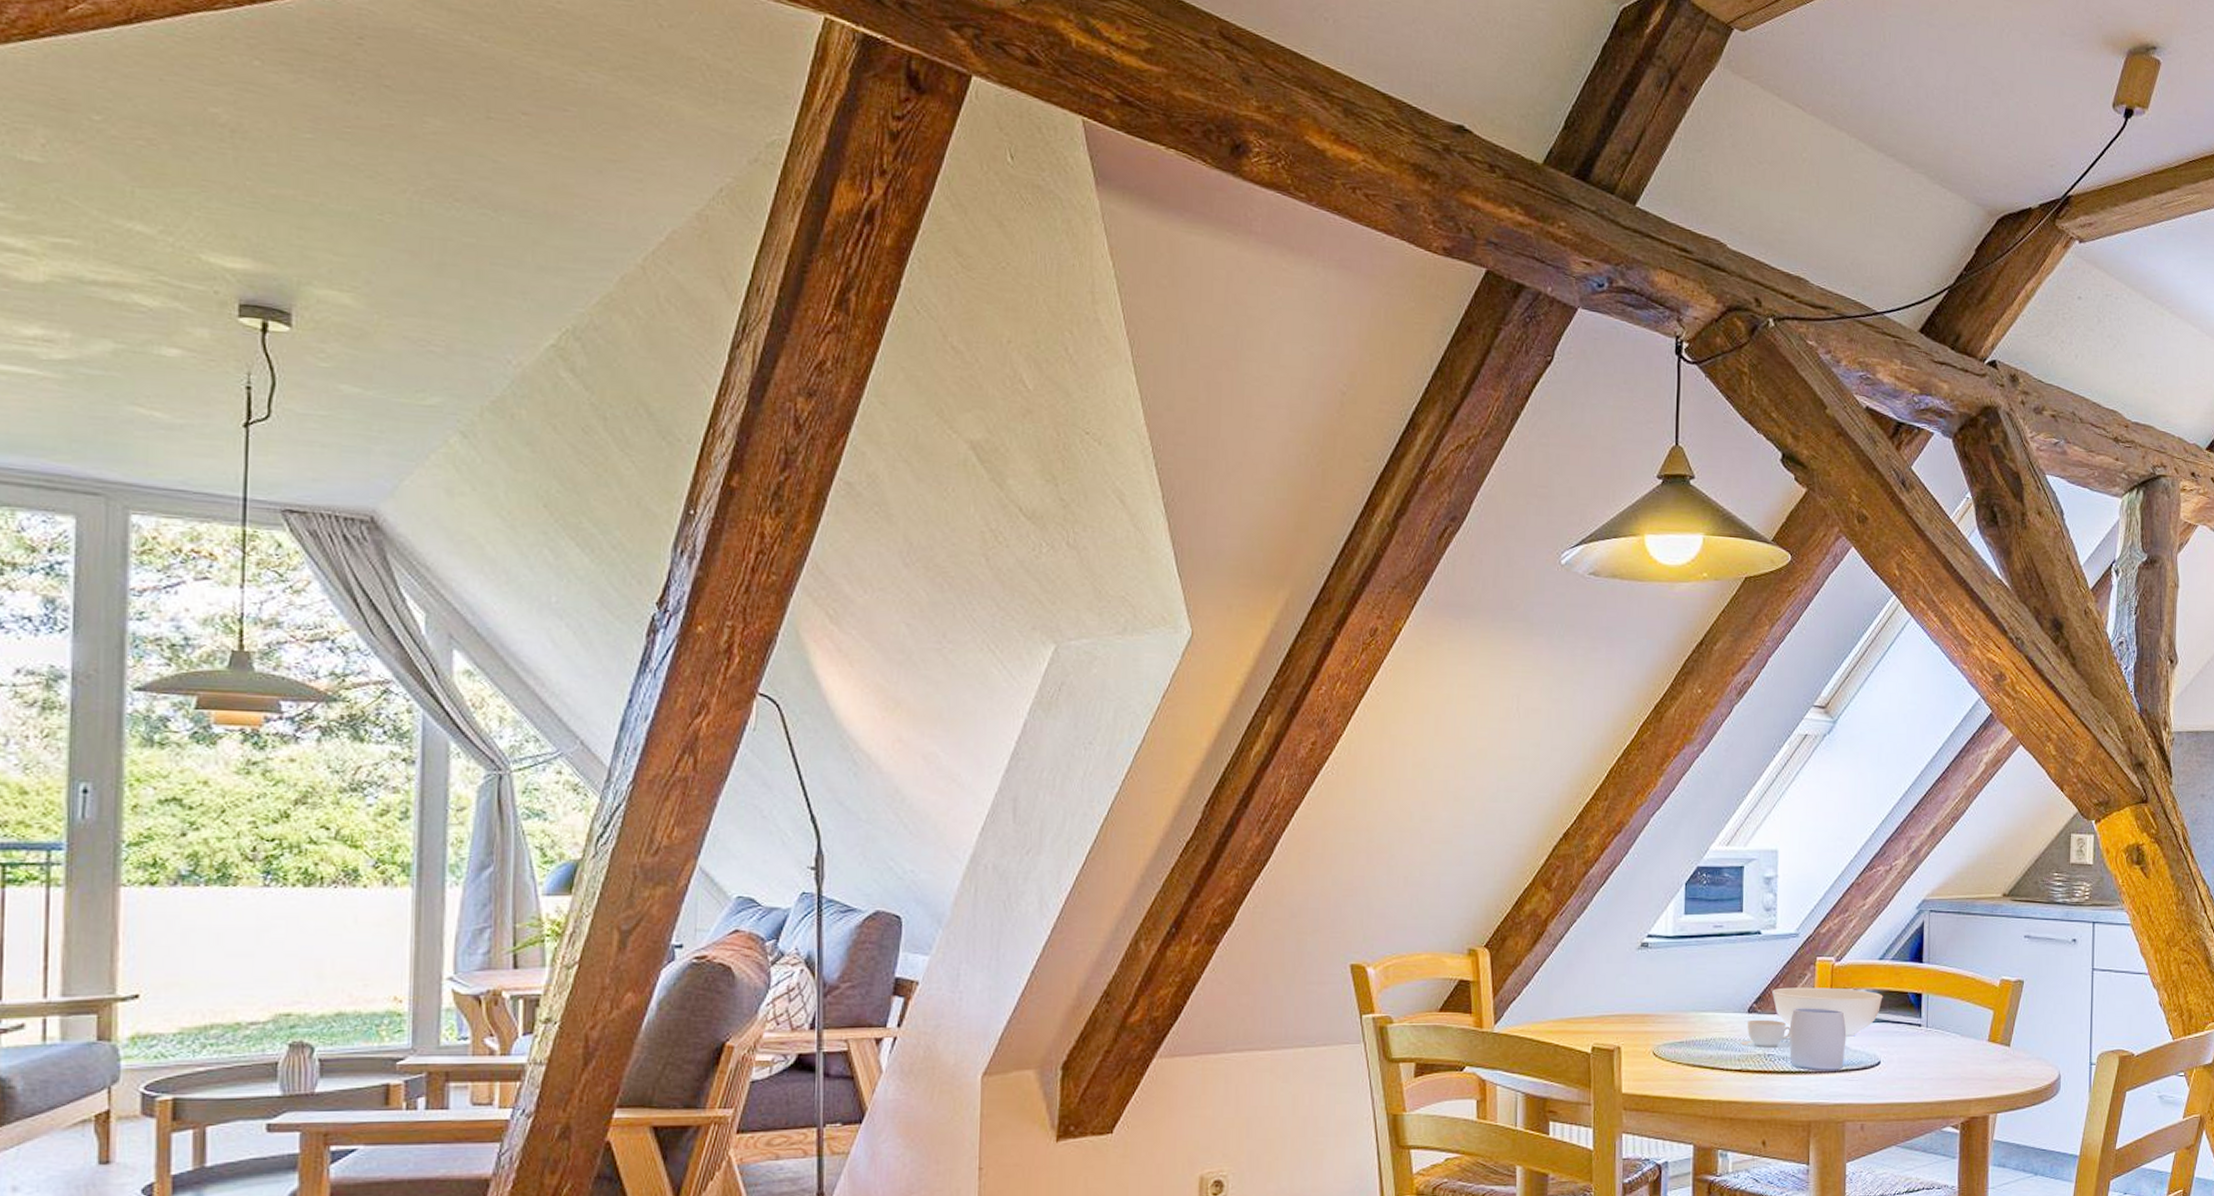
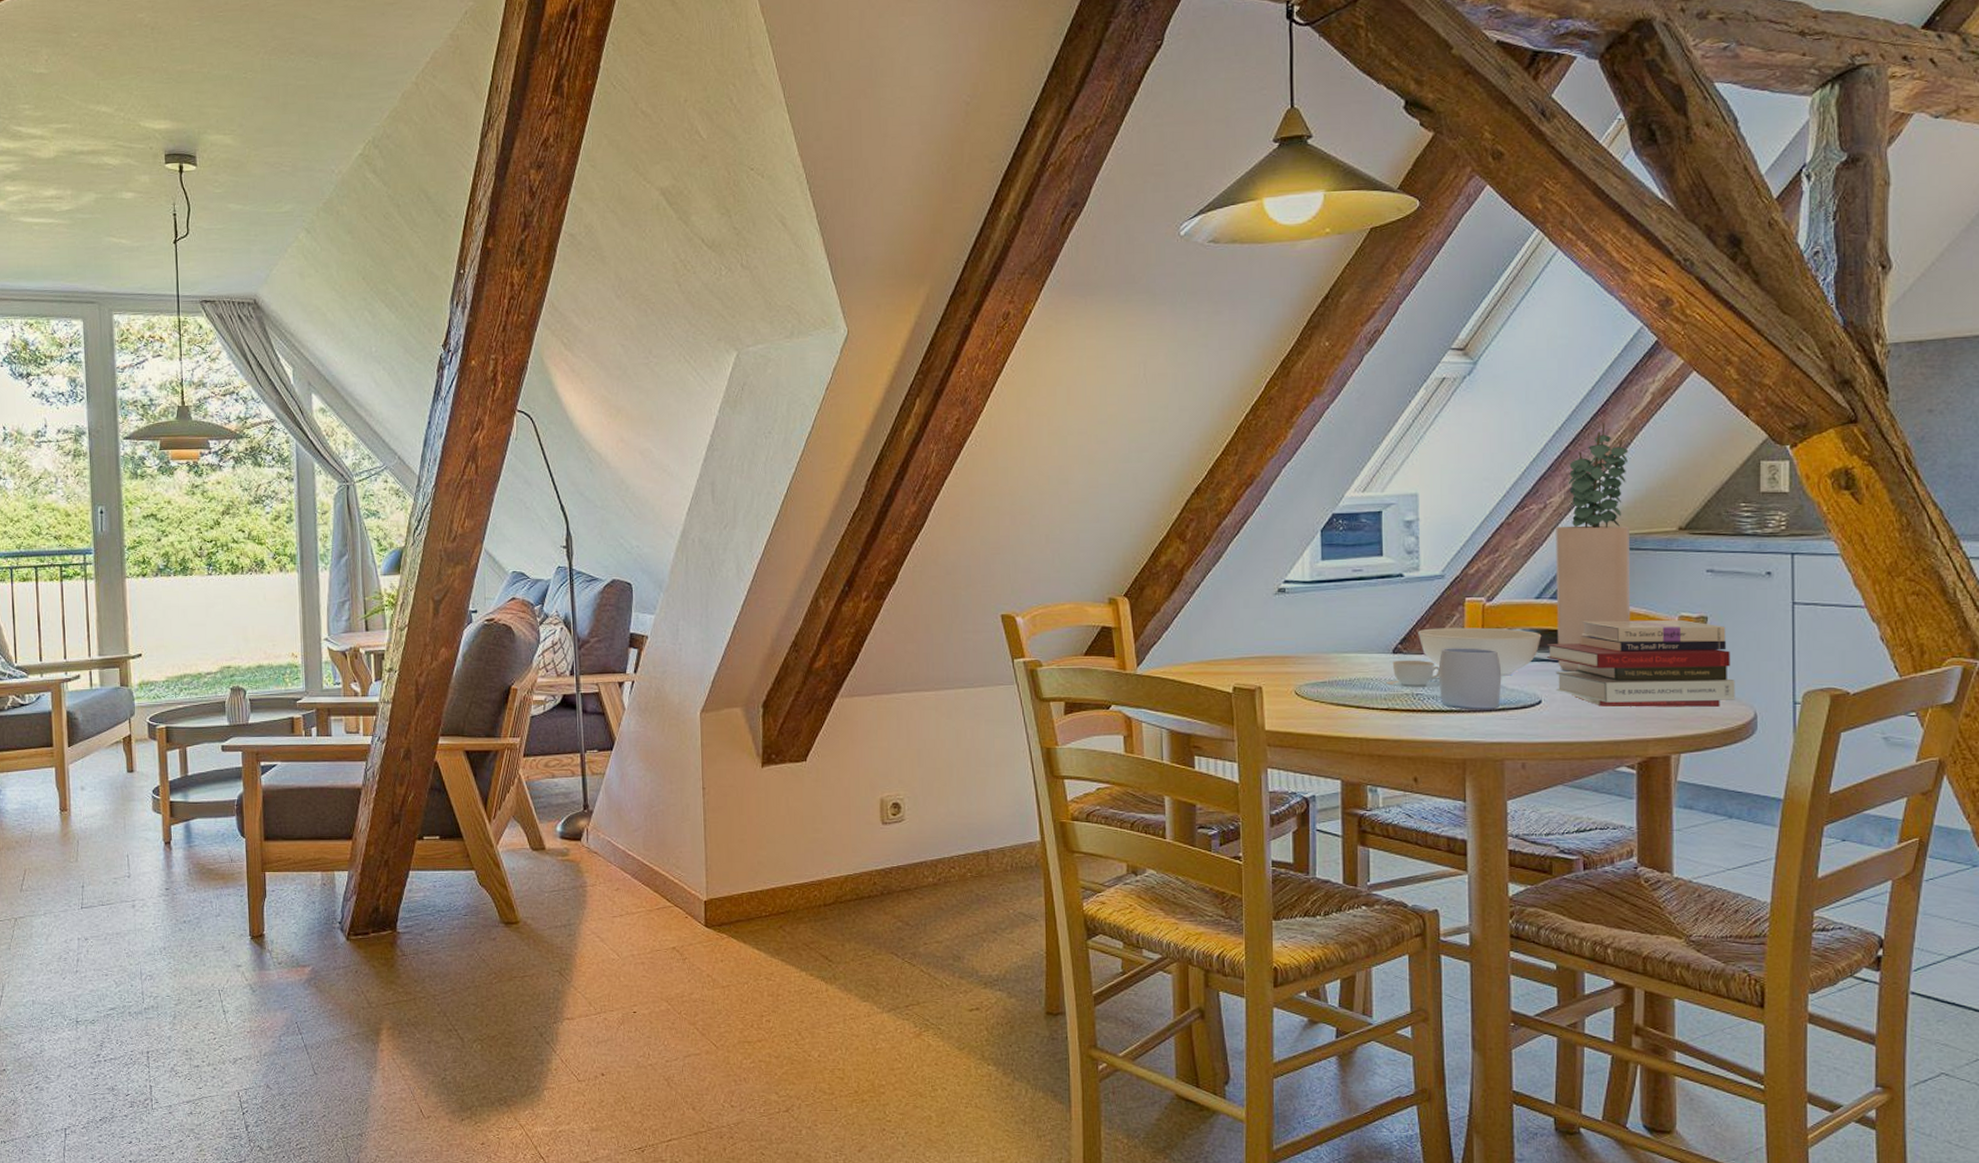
books: none [1886,982,2044,1068] -> present [1546,619,1735,707]
vase: none [1896,789,1964,1034] -> present [1556,422,1631,673]

